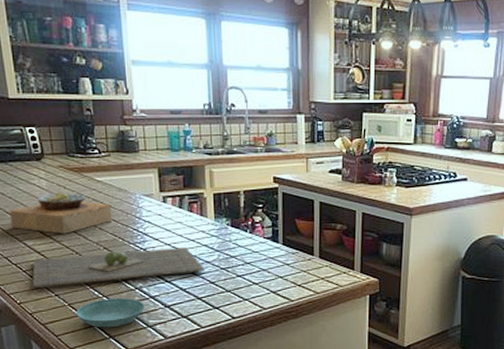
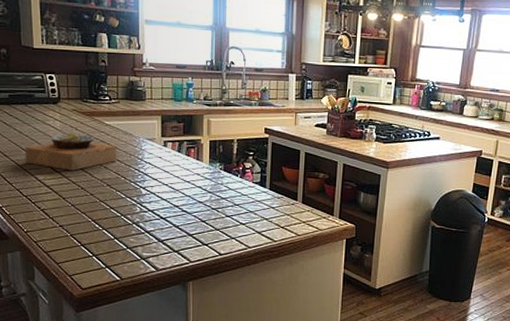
cutting board: present [32,247,205,289] -> none [39,187,198,220]
saucer: present [76,298,145,328] -> none [77,231,140,258]

